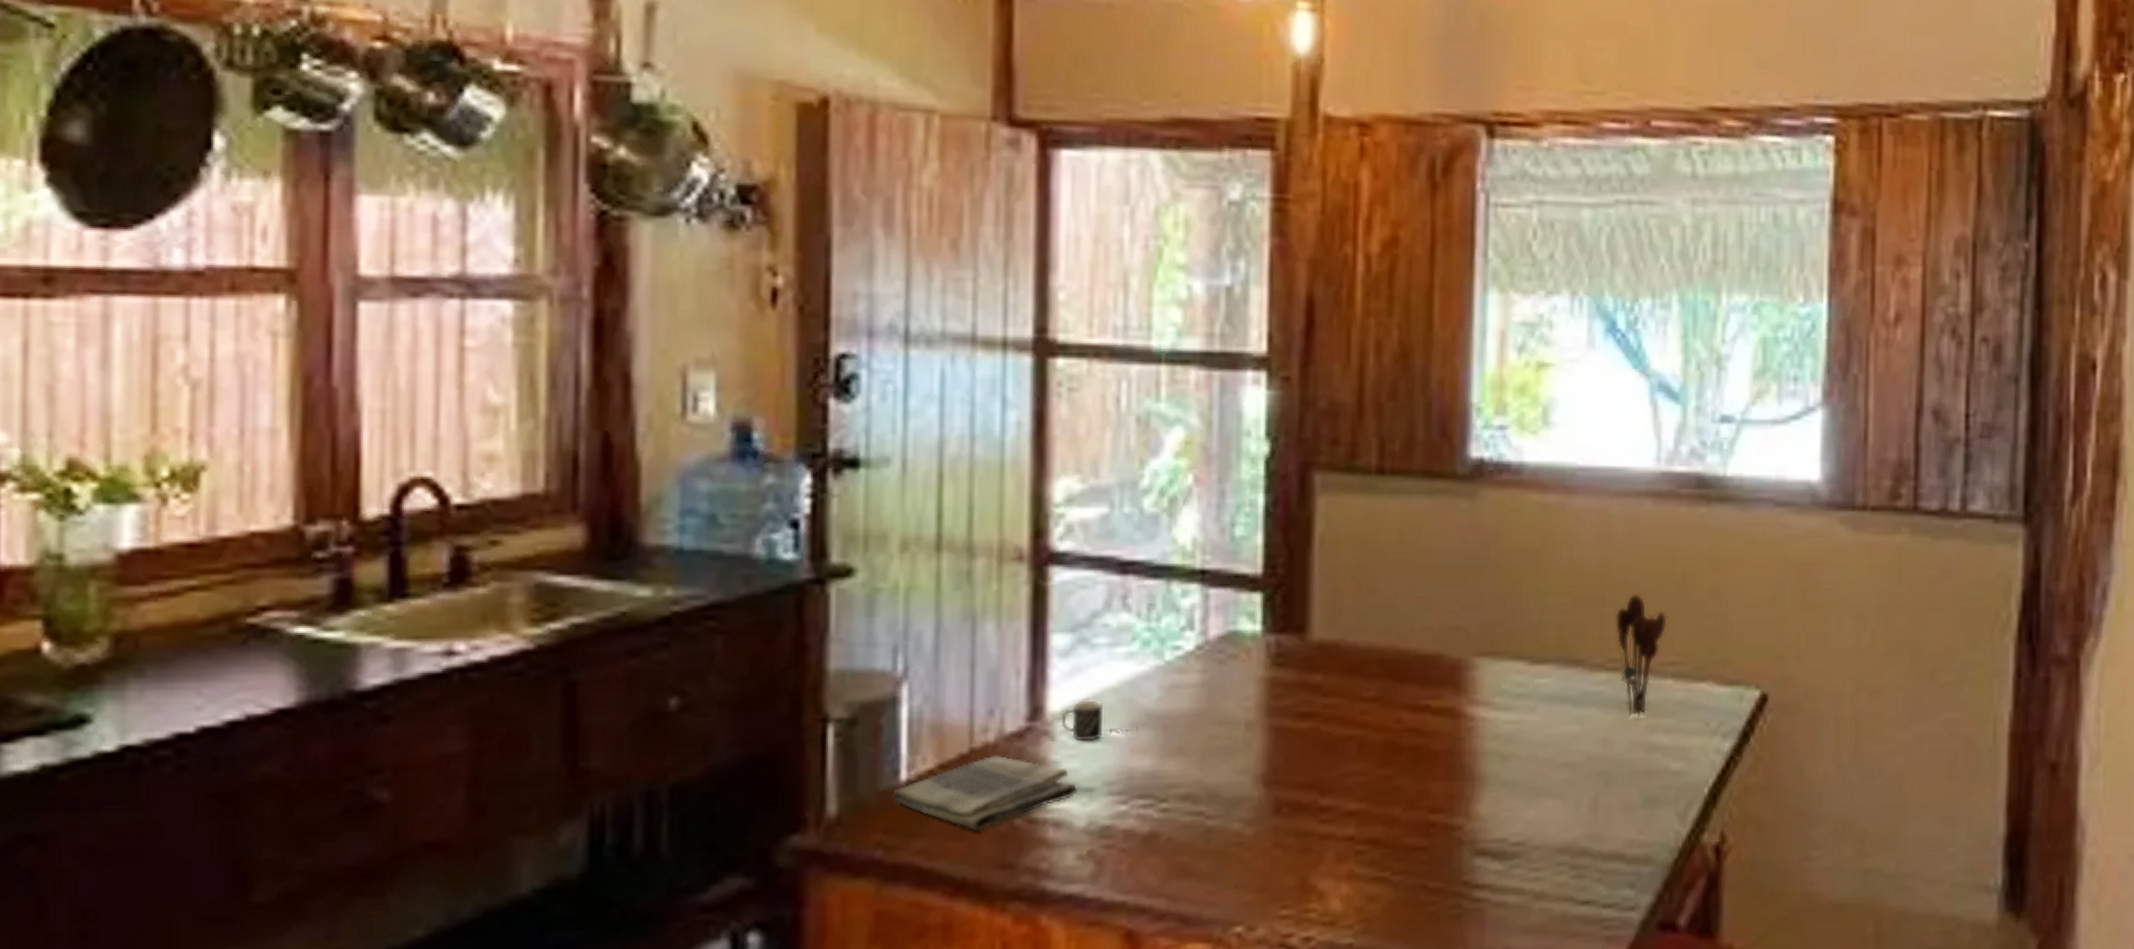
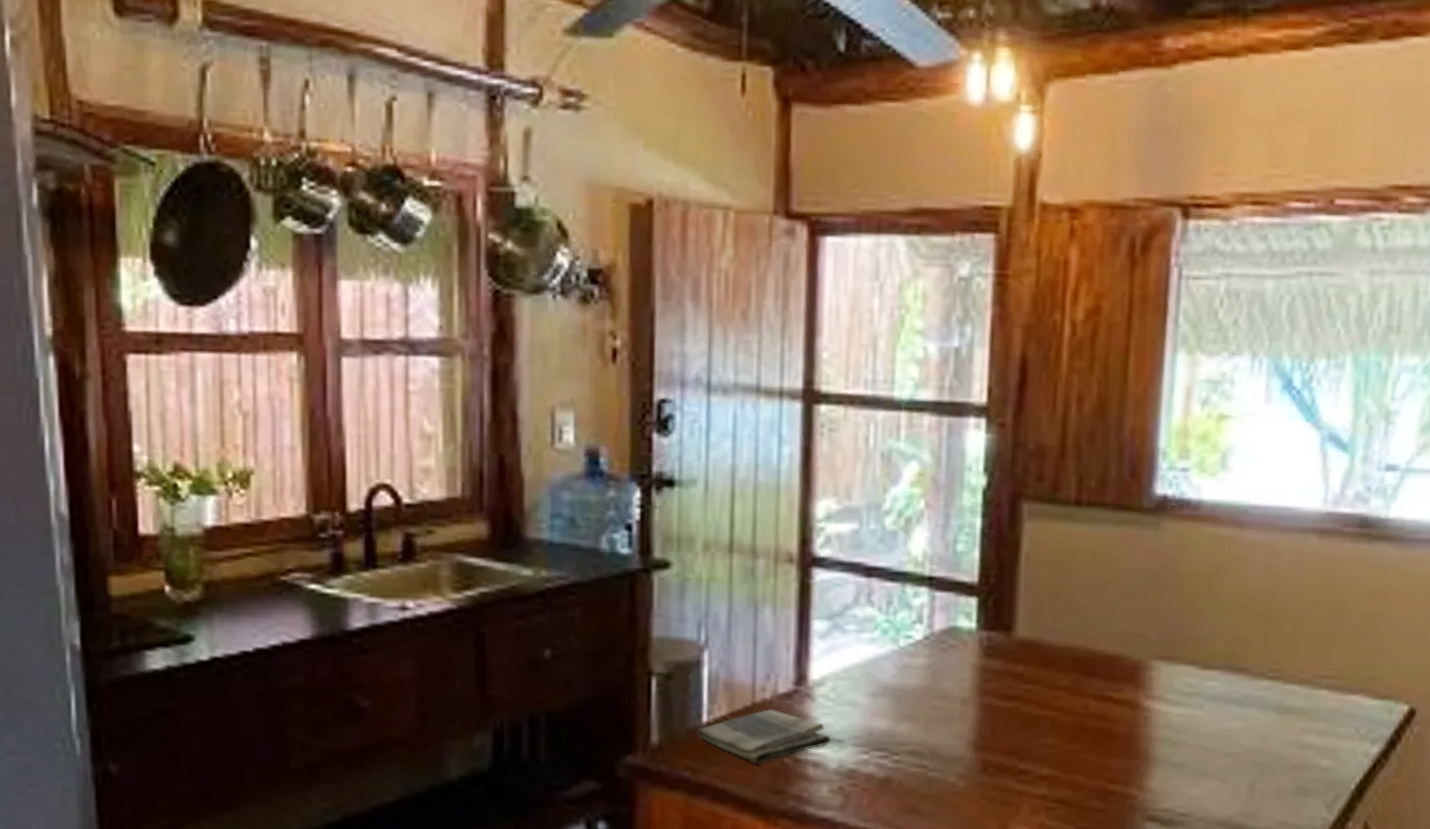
mug: present [1062,700,1138,742] -> none [820,672,878,705]
utensil holder: present [1614,593,1667,717] -> none [1277,615,1326,720]

